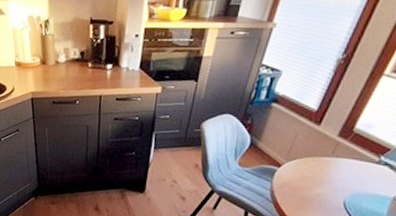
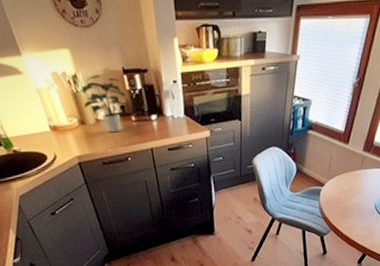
potted plant: none [49,22,89,76] -> present [82,75,127,133]

